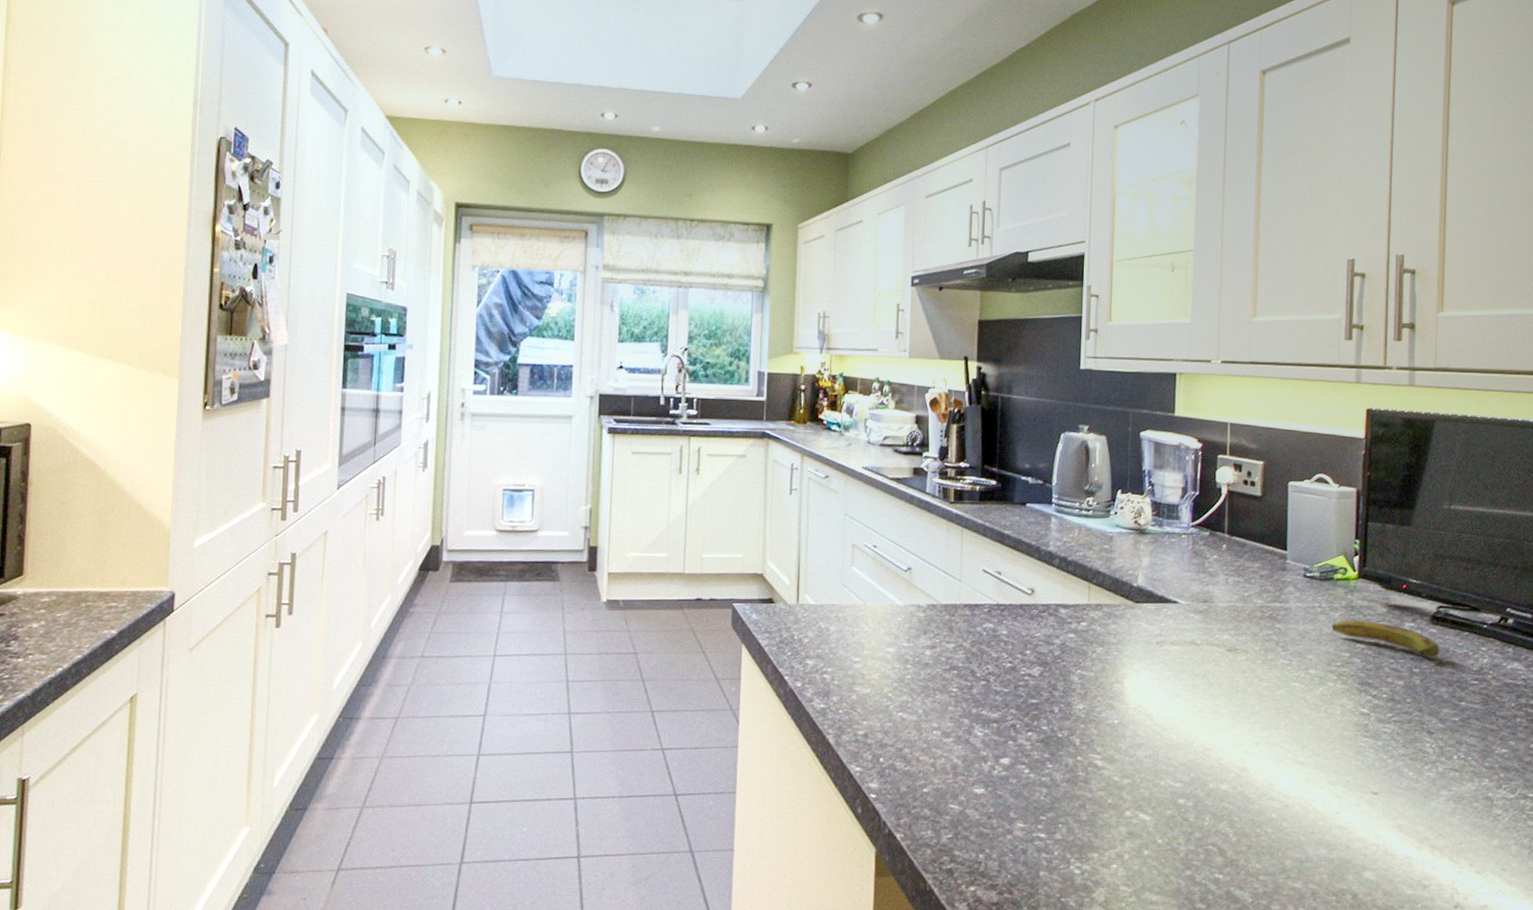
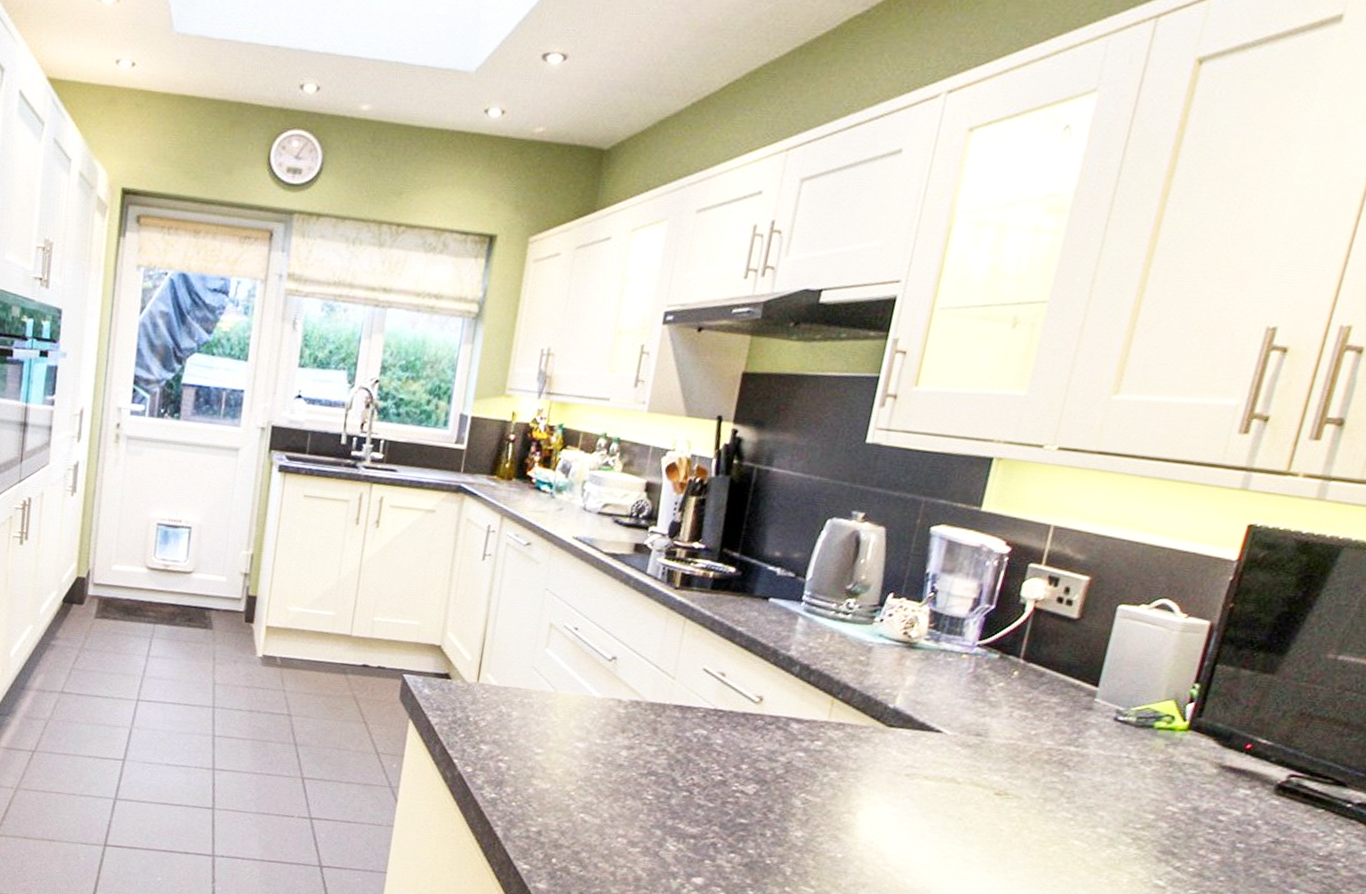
banana: present [1331,619,1440,658] -> none [1138,776,1280,835]

